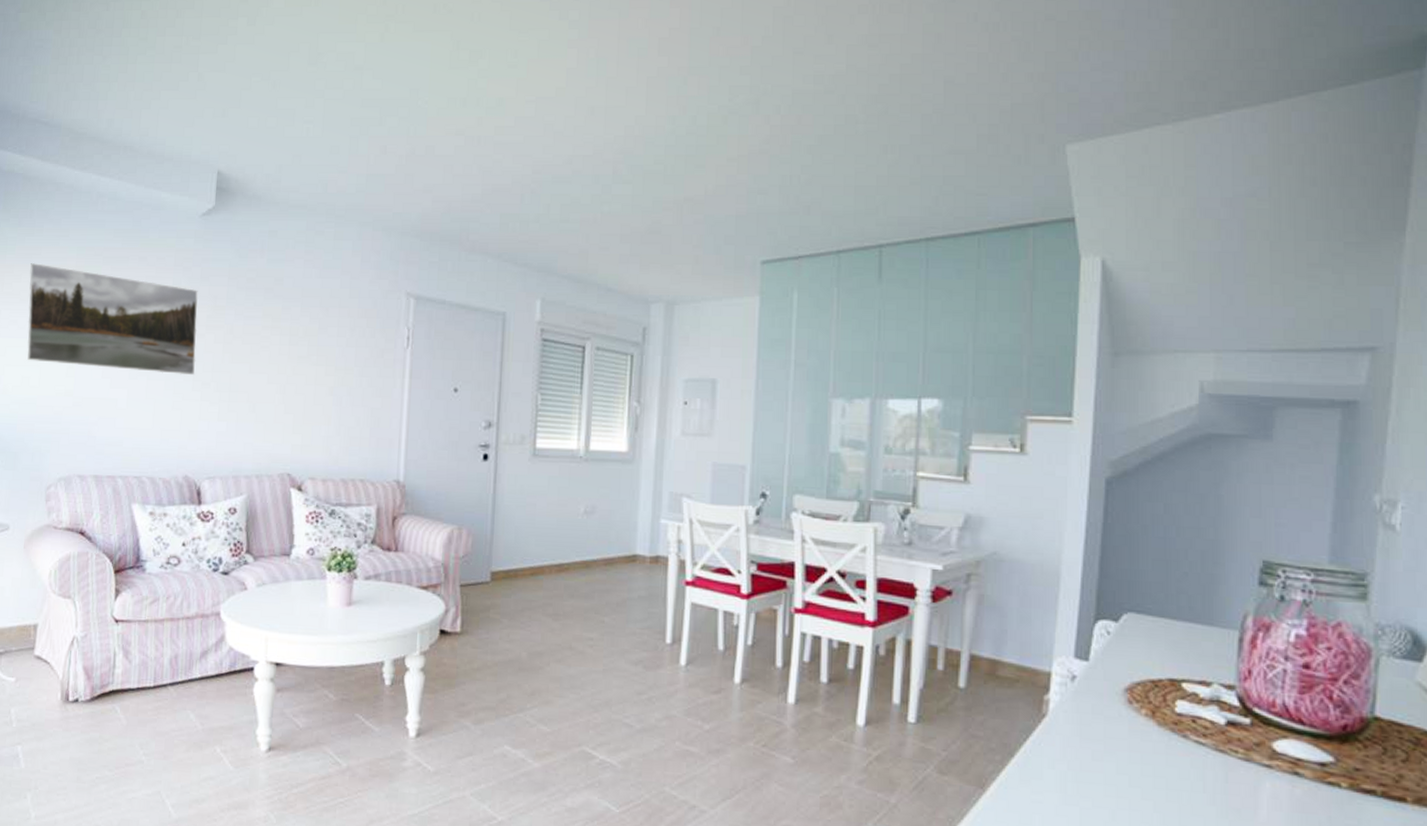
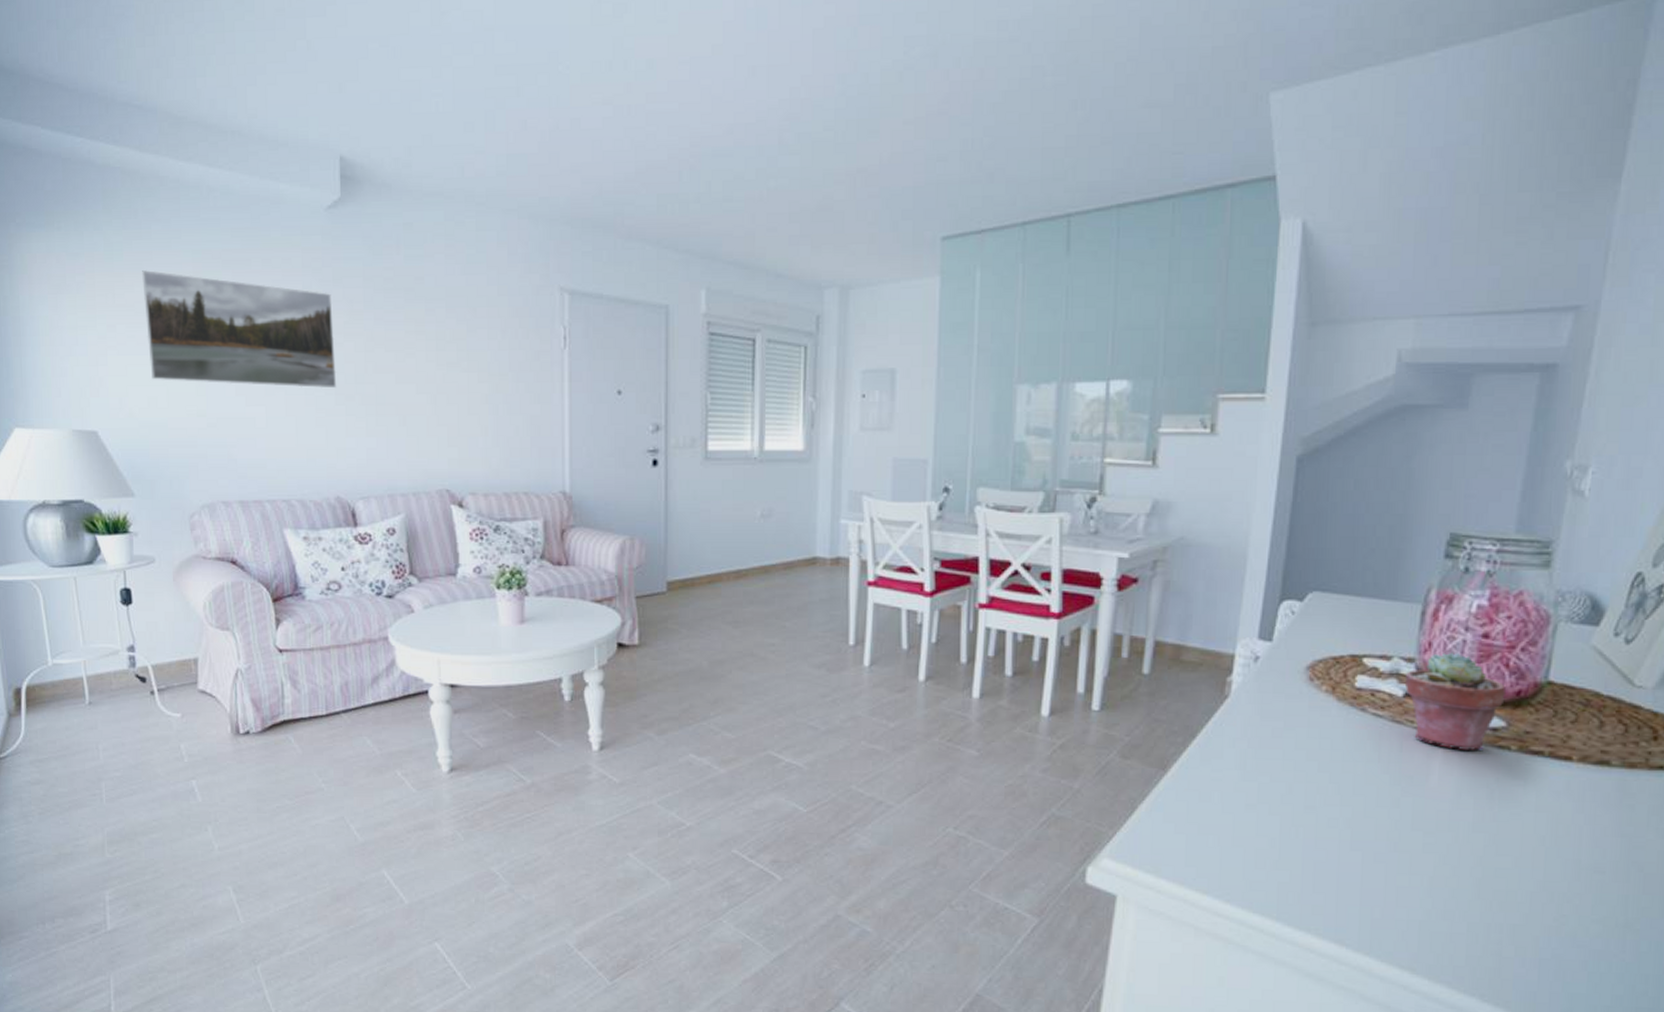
potted succulent: none [1226,681,1332,786] -> present [1405,652,1507,750]

